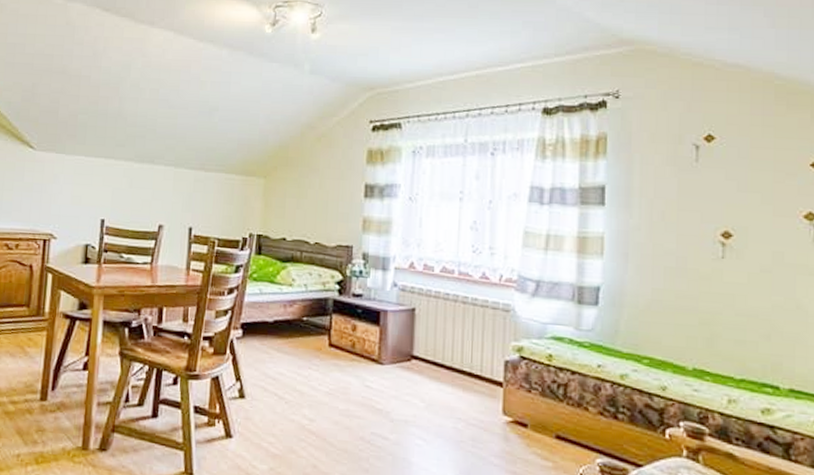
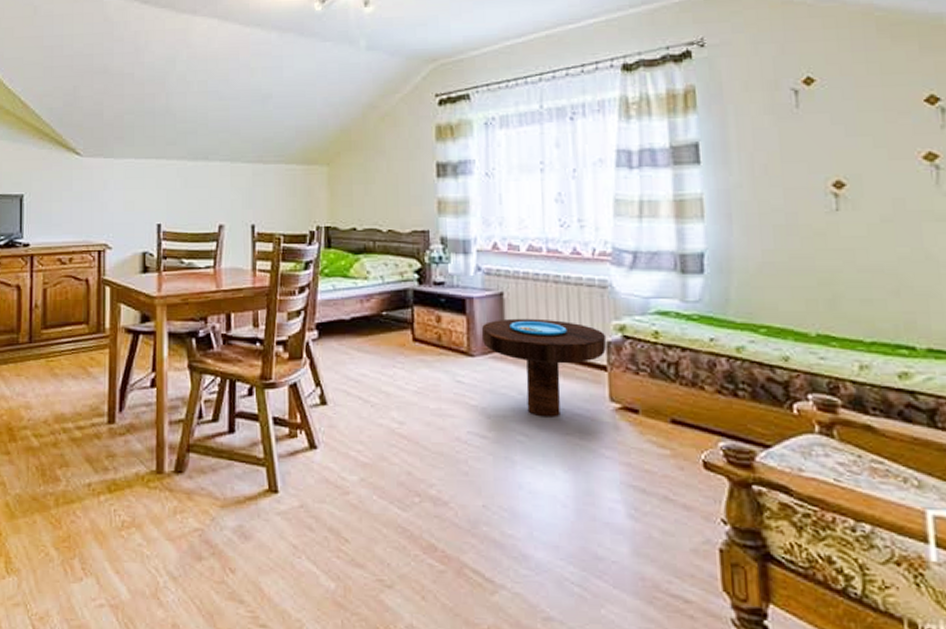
side table: none [391,332,505,426] -> present [481,318,607,417]

